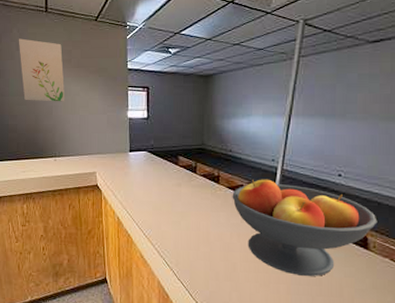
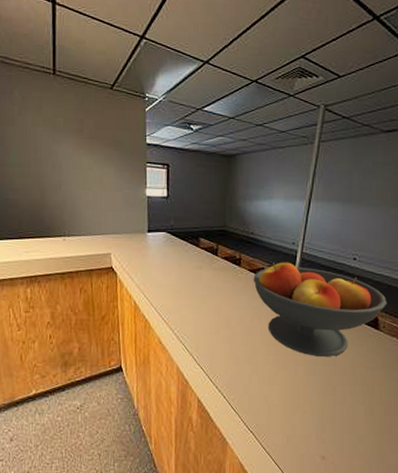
wall art: present [18,38,65,102] -> none [20,102,76,176]

